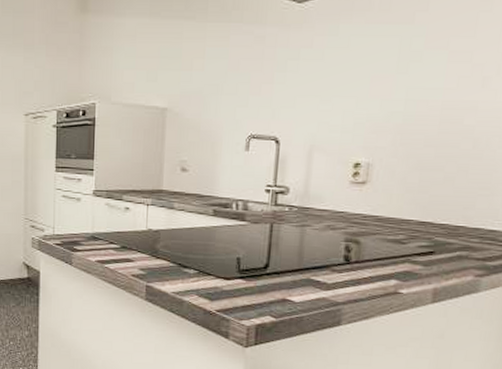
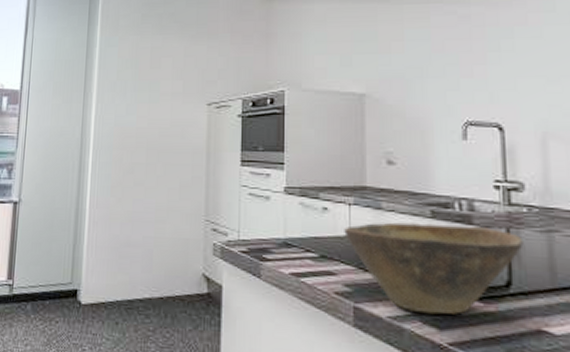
bowl: none [142,219,282,290] -> present [344,222,524,315]

